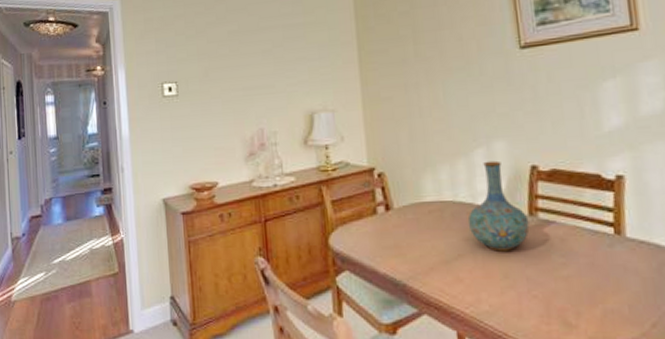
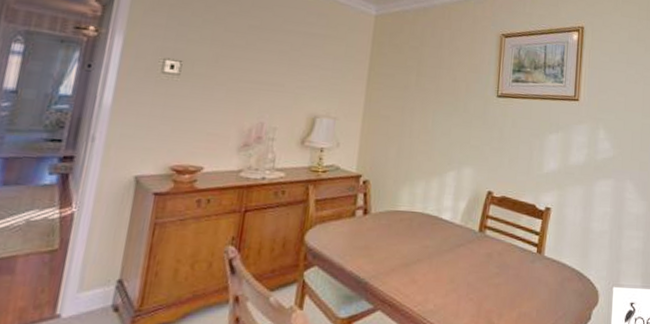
vase: present [467,160,530,252] -> none [430,182,478,260]

